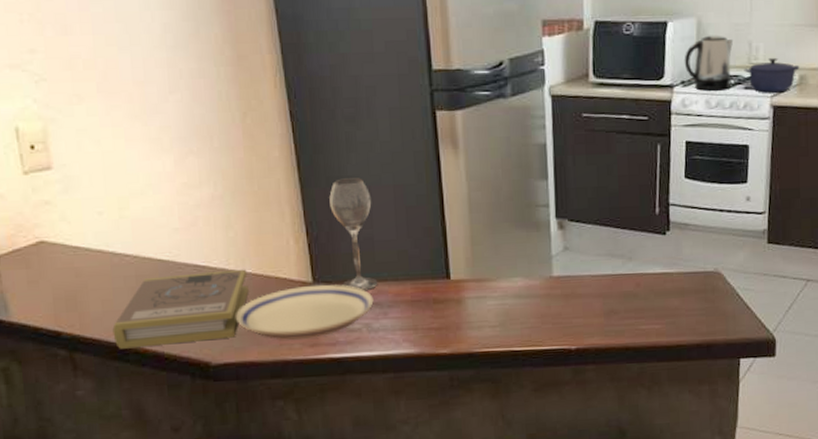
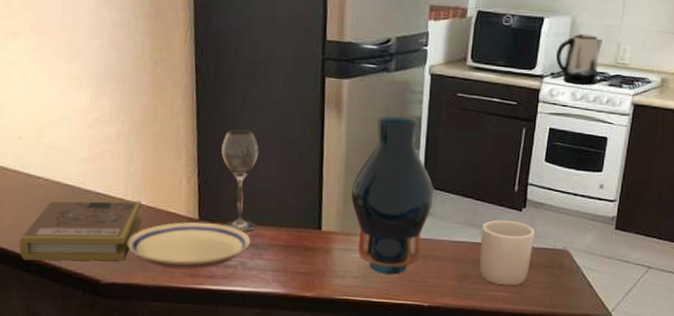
vase: none [479,145,570,320] -> present [351,116,435,275]
mug: none [624,246,683,318] -> present [479,219,536,286]
cooking pot: present [744,57,800,93] -> none [610,59,662,92]

